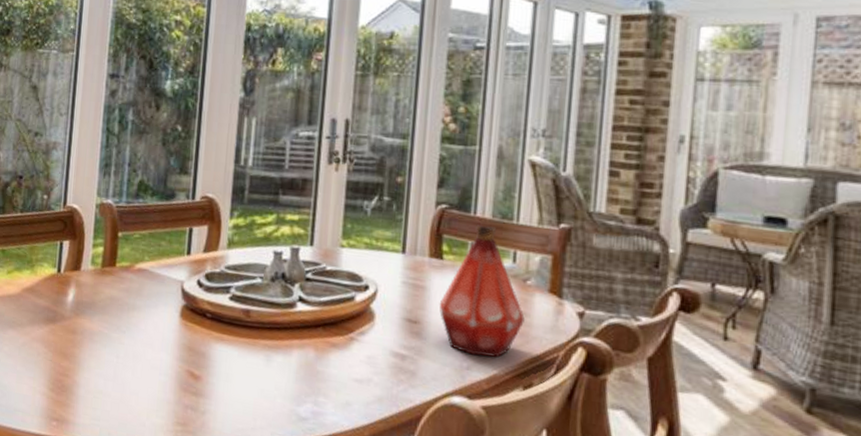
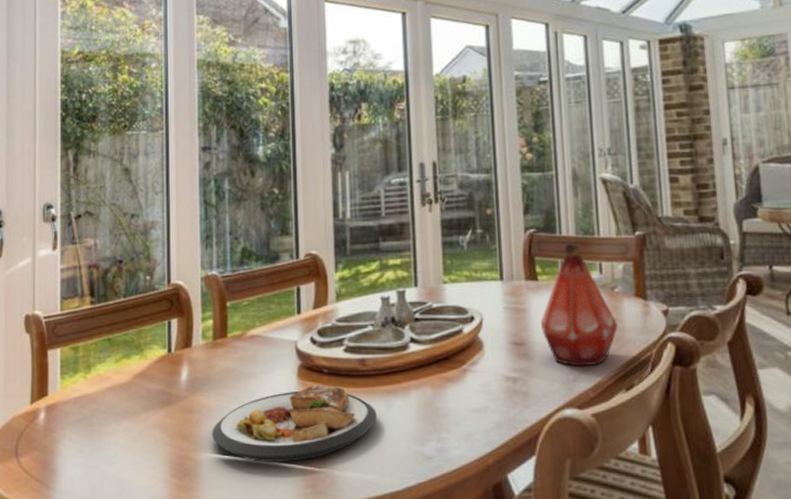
plate: none [91,327,255,399] -> present [211,385,377,462]

